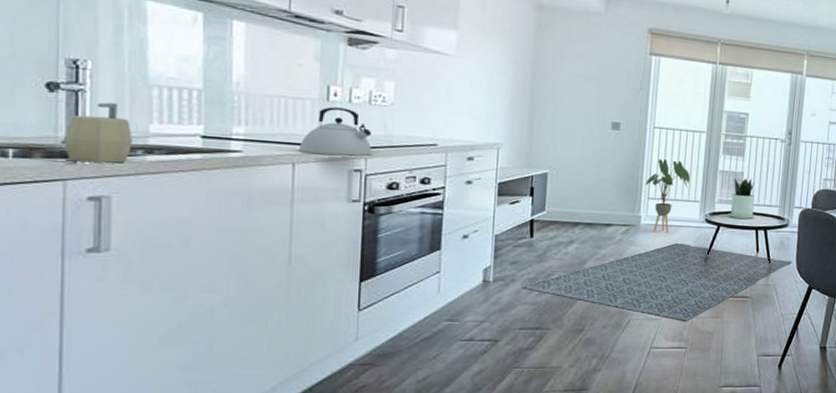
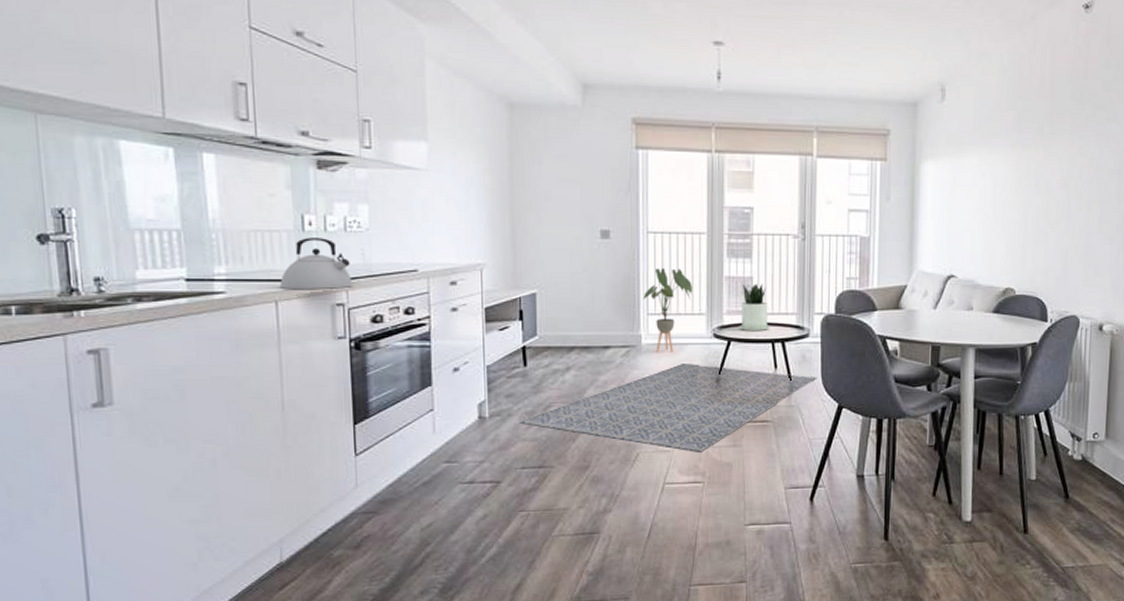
soap dispenser: present [64,102,132,164] -> none [59,250,122,315]

